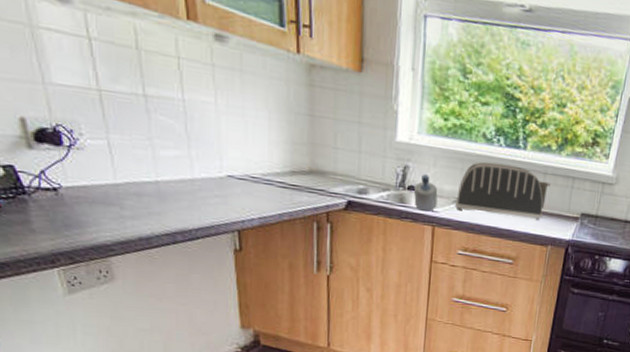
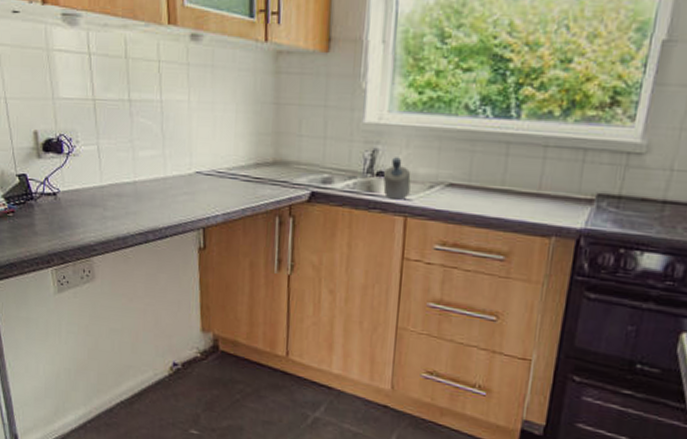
toaster: present [455,161,550,220] -> none [432,137,553,205]

